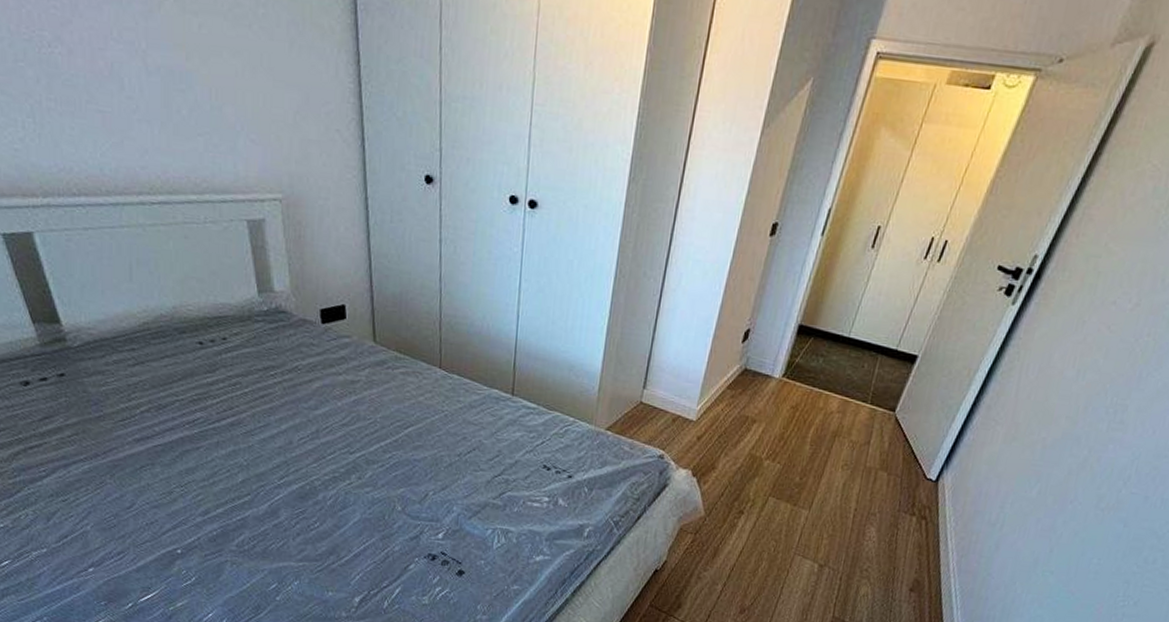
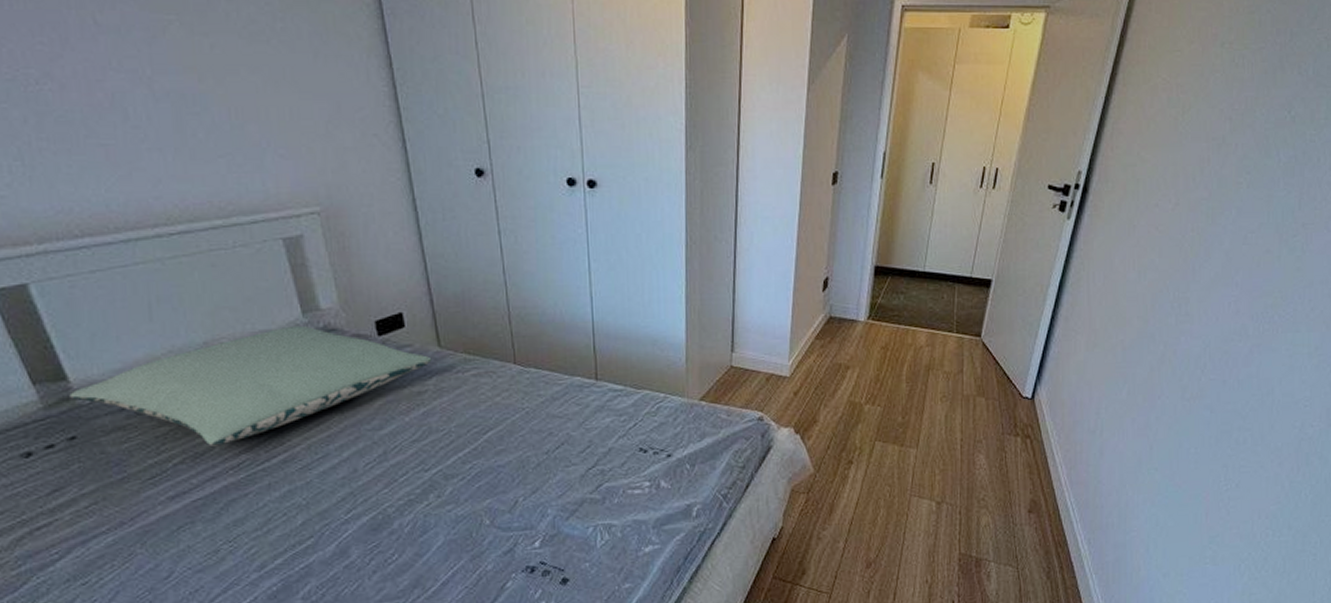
pillow: none [61,303,367,402] -> present [69,325,432,446]

